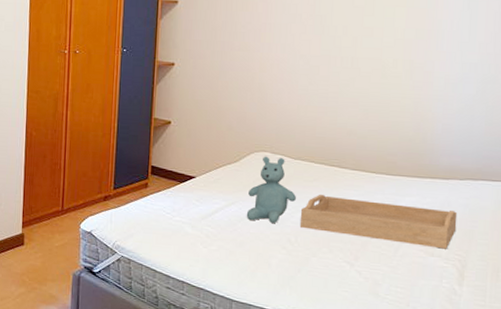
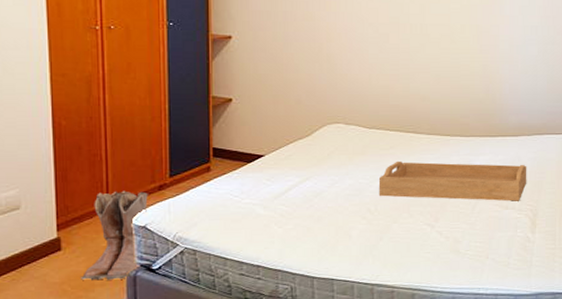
boots: none [36,197,96,278] -> present [79,190,149,281]
stuffed bear: present [246,156,296,224] -> none [322,127,373,196]

